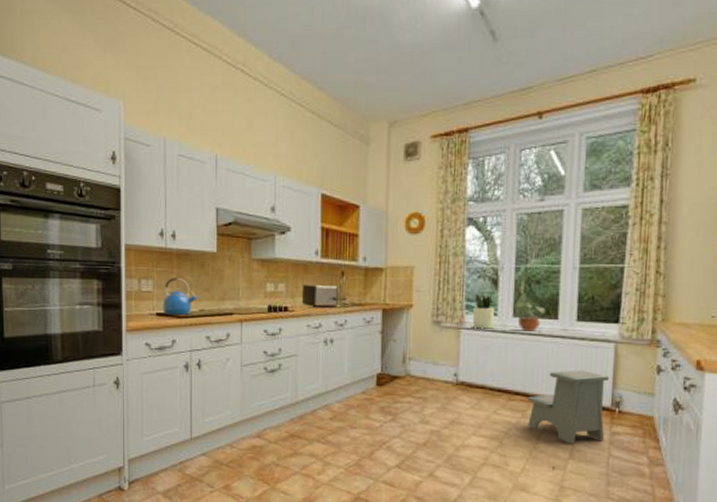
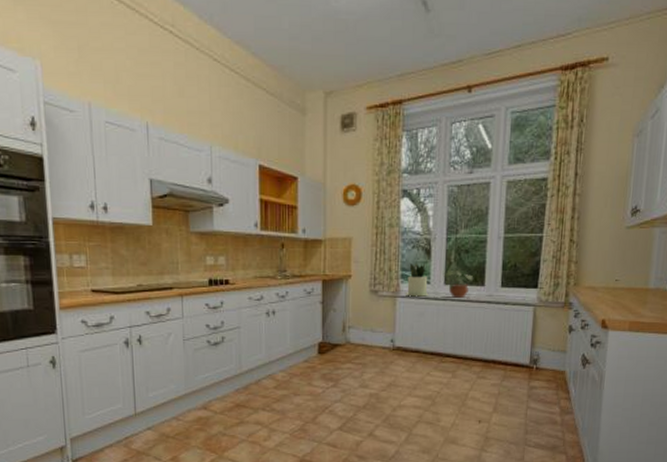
kettle: present [162,277,198,316] -> none [97,252,135,292]
toaster: present [301,284,338,307] -> none [242,256,279,279]
step stool: present [526,370,610,445] -> none [456,332,529,400]

